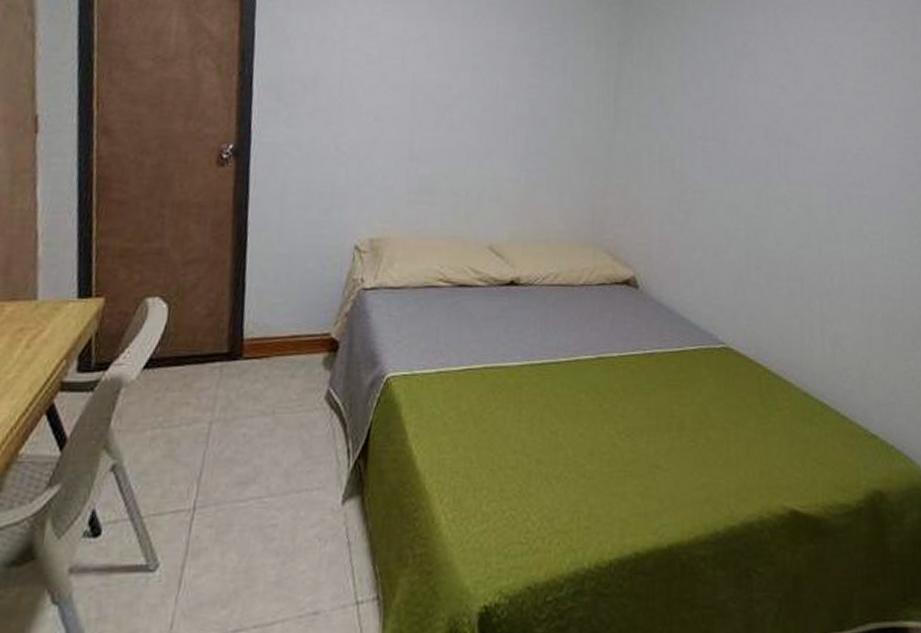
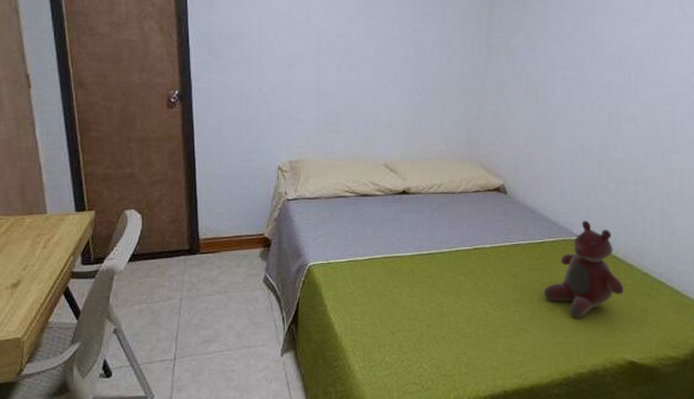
teddy bear: none [684,324,782,452] -> present [543,220,625,318]

